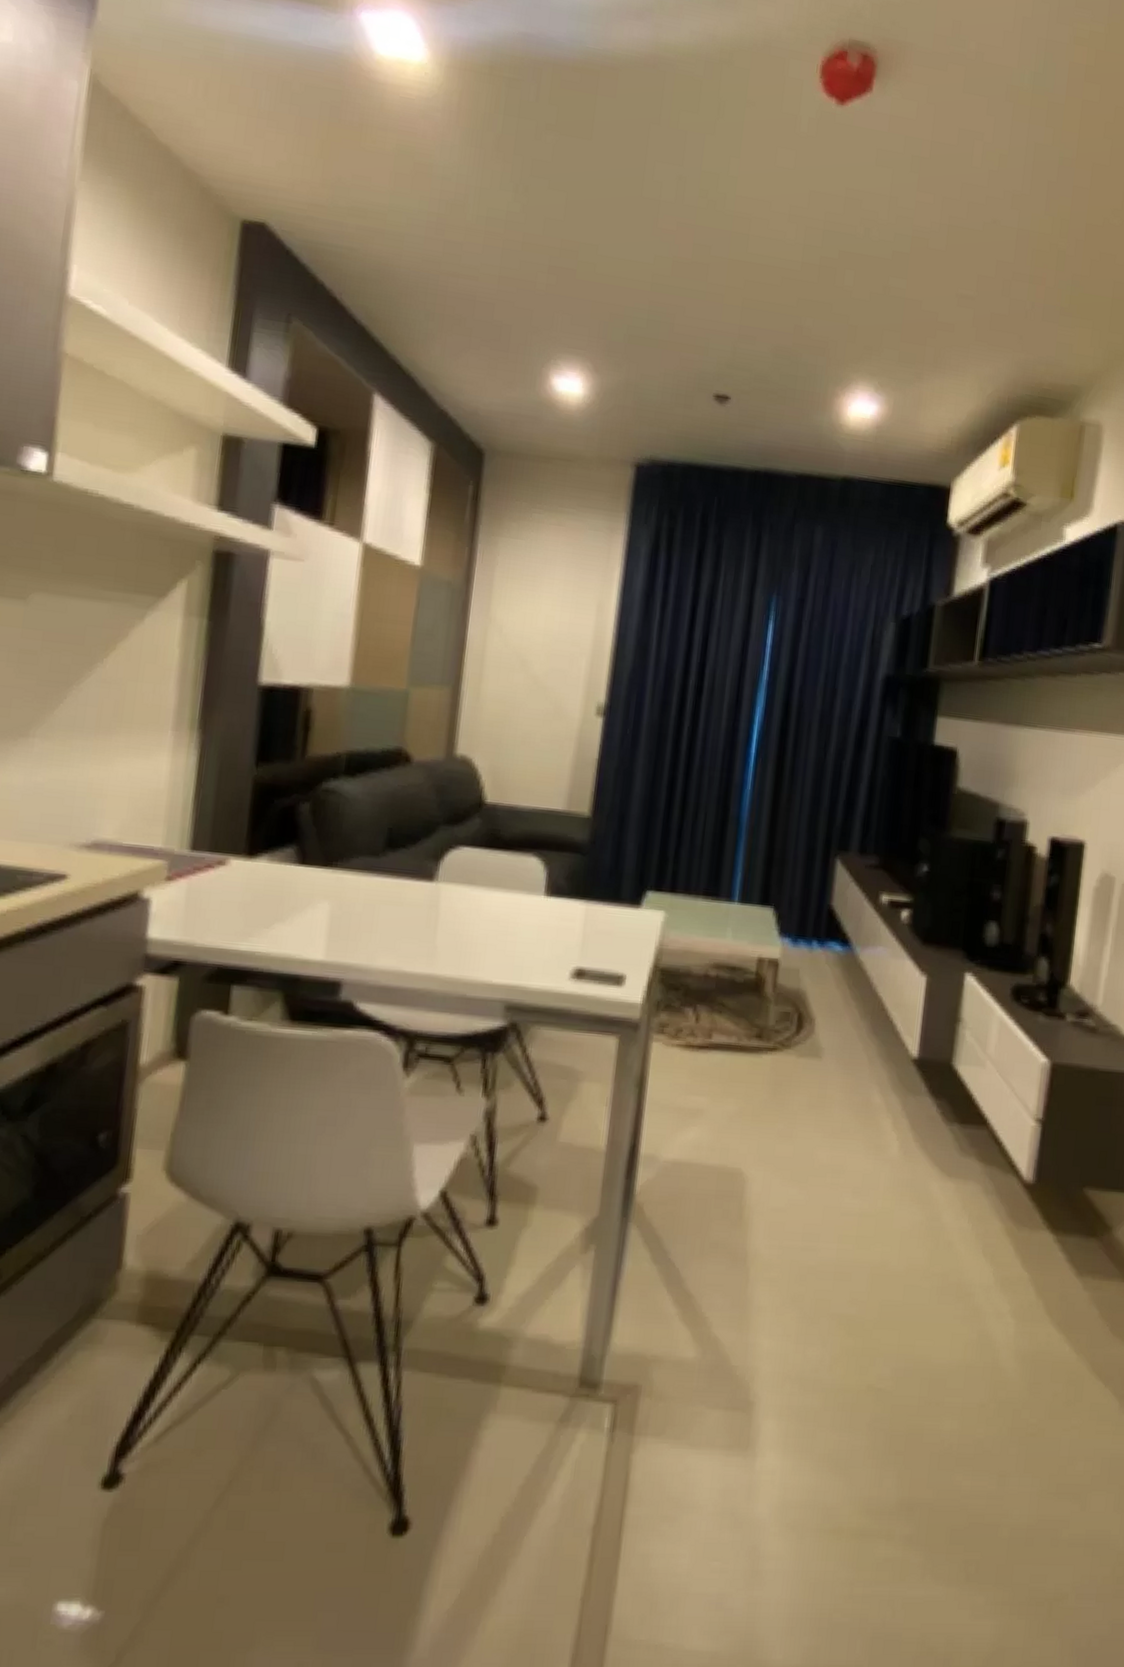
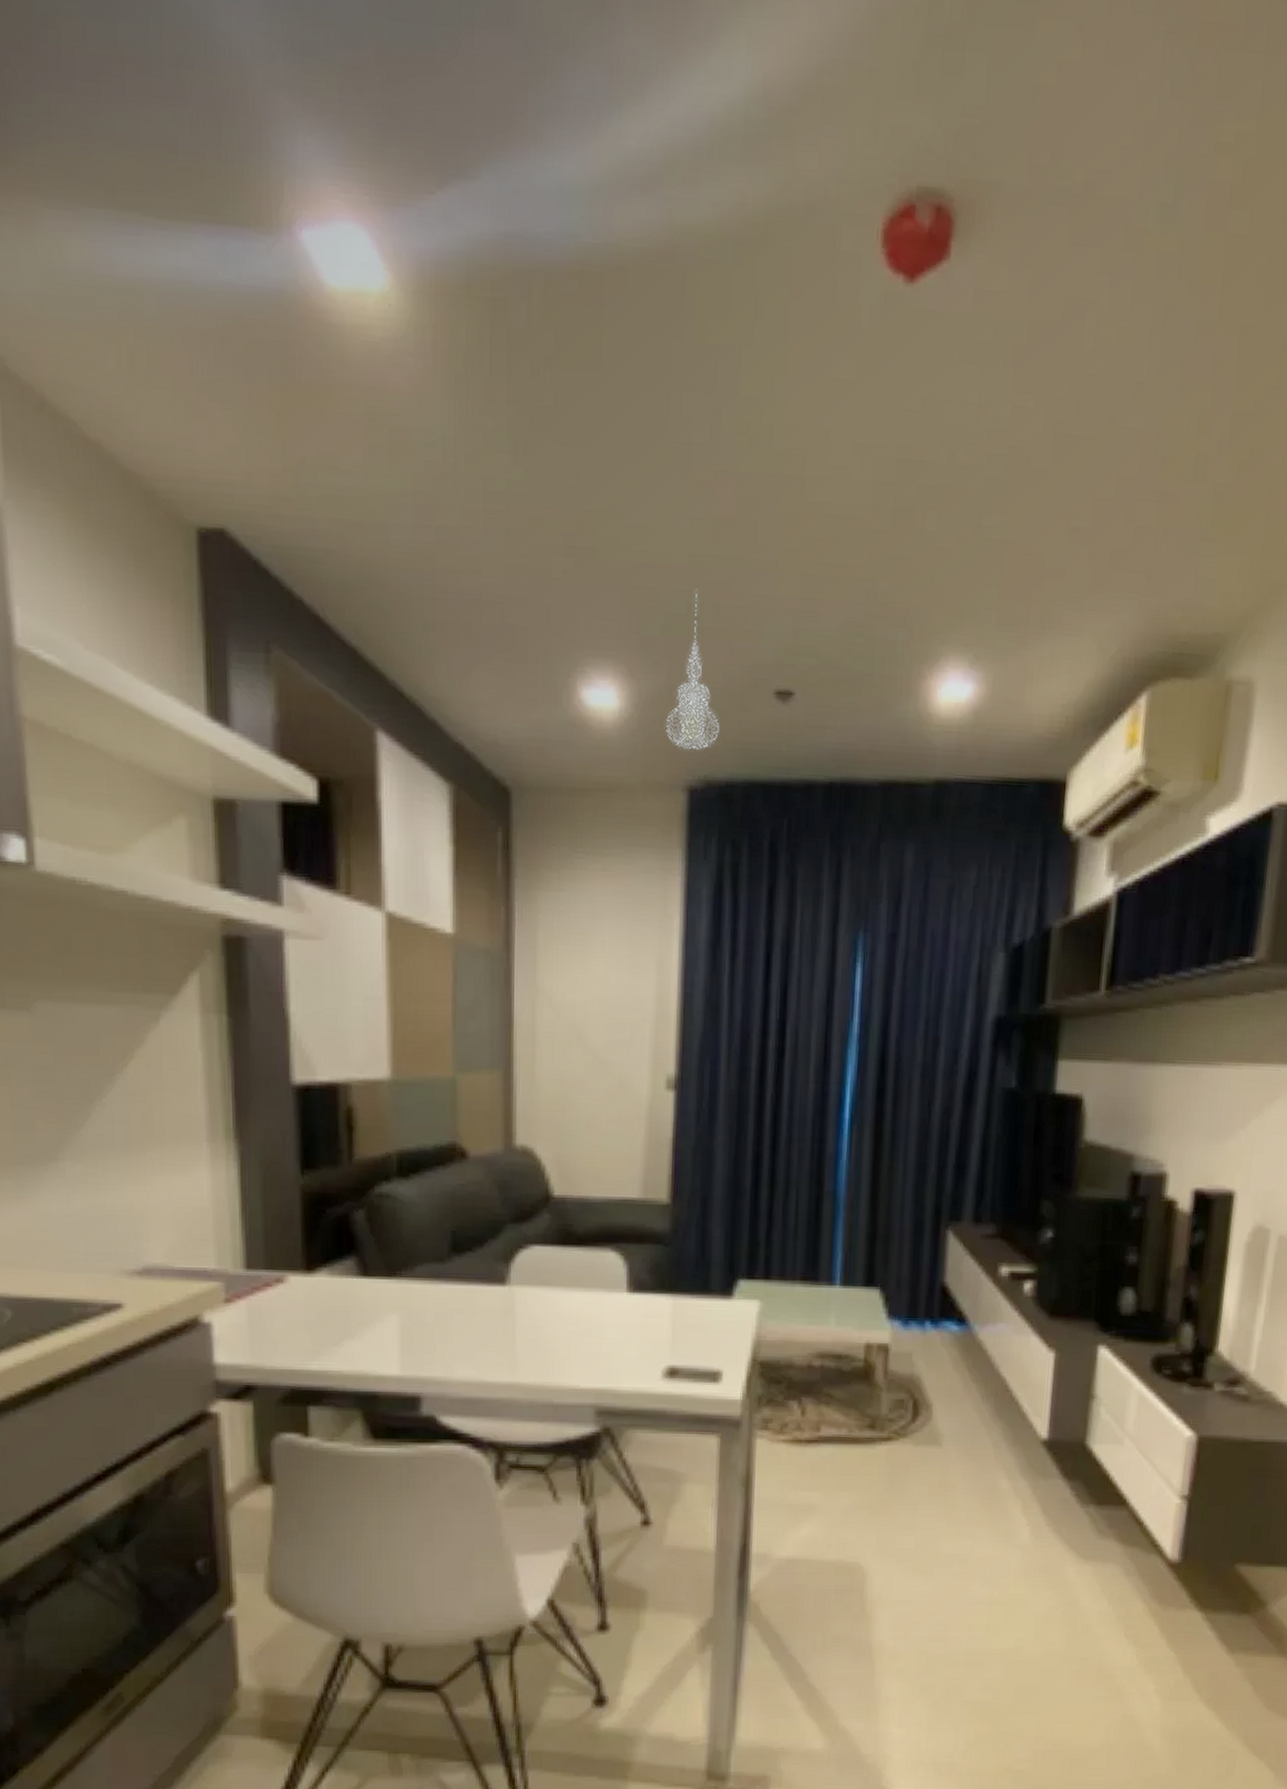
pendant lamp: none [621,309,666,434] -> present [666,589,719,749]

